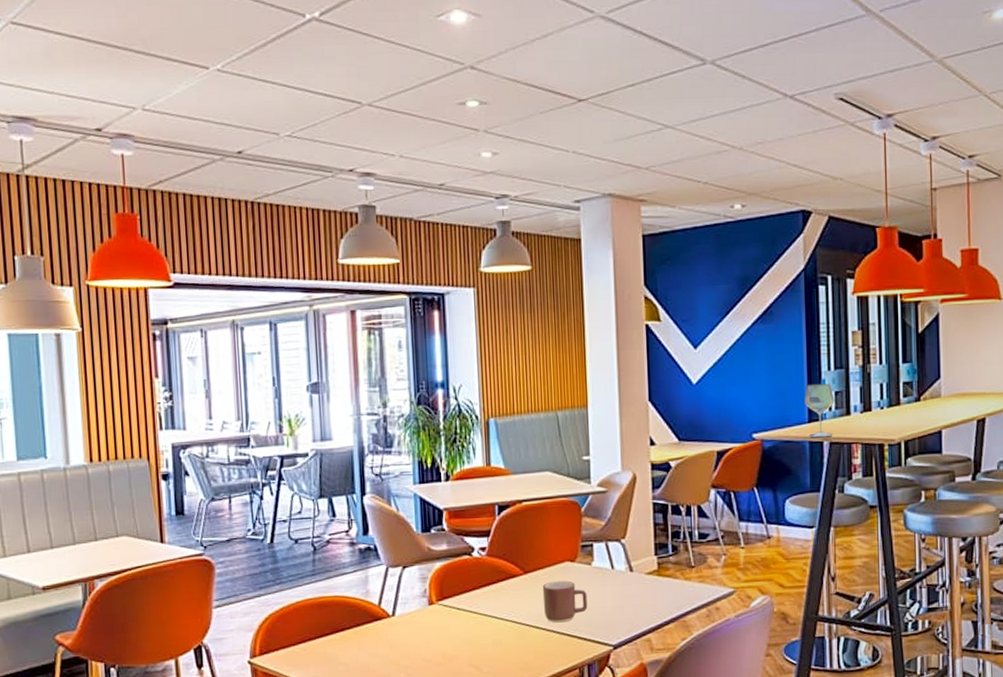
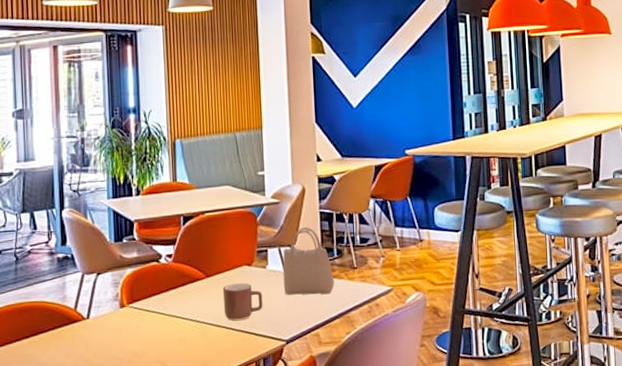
handbag: none [610,519,669,596] -> present [282,226,335,295]
wine glass: present [804,383,835,438] -> none [449,106,475,153]

